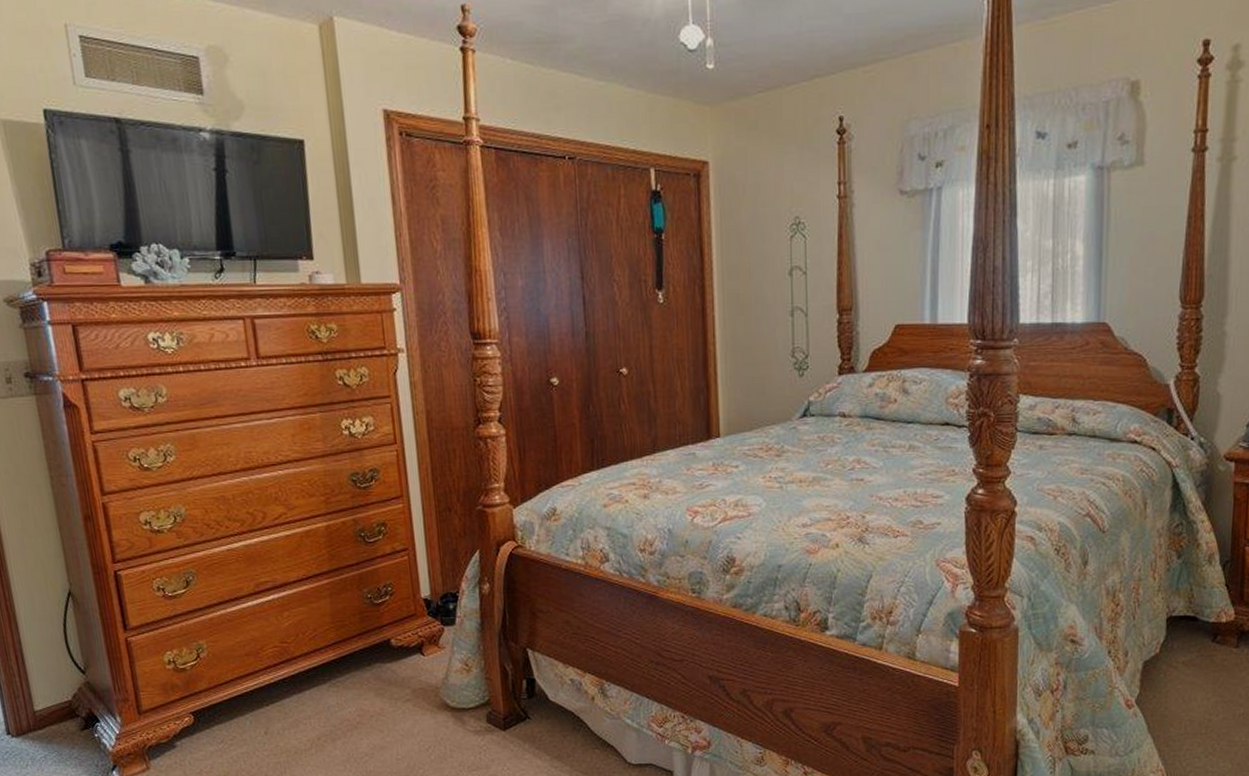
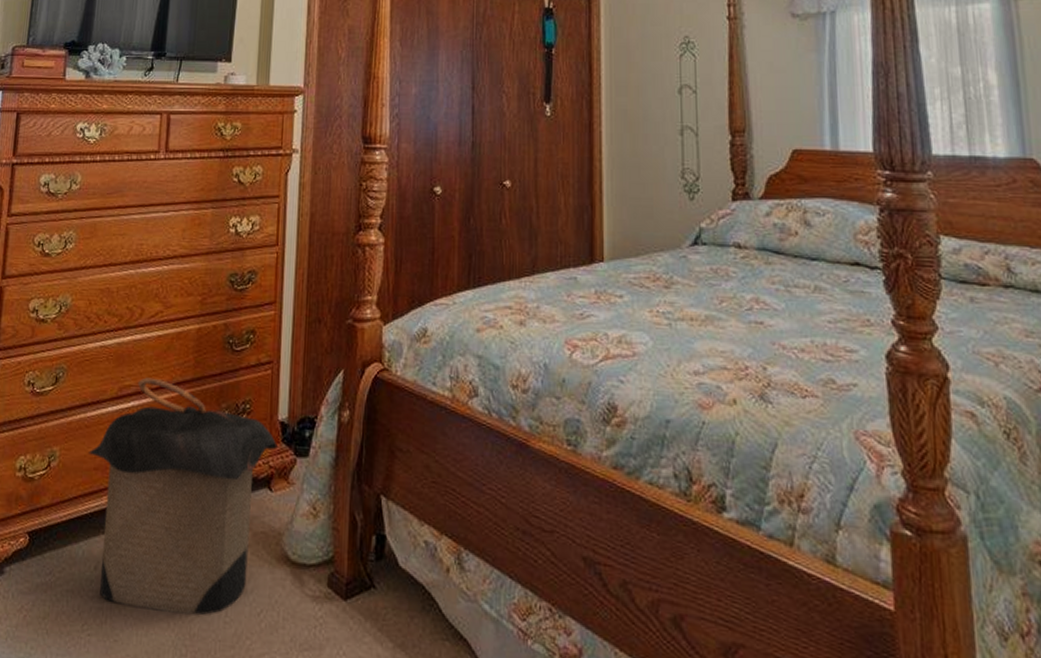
laundry hamper: none [236,573,425,758] -> present [88,377,279,615]

